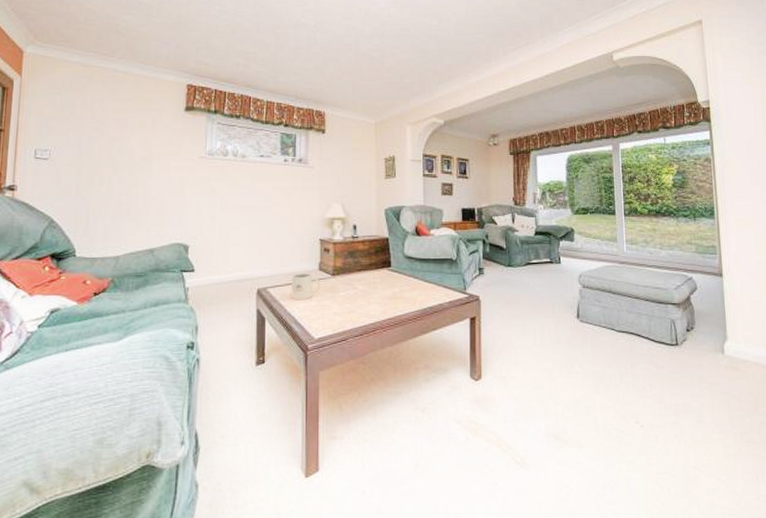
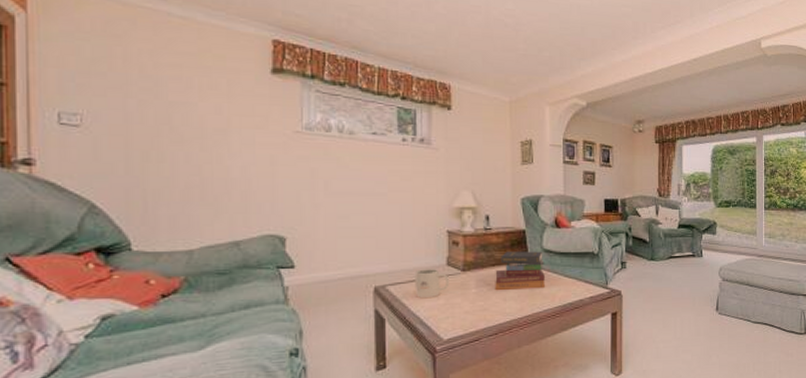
books: none [361,258,406,293] -> present [495,251,545,290]

